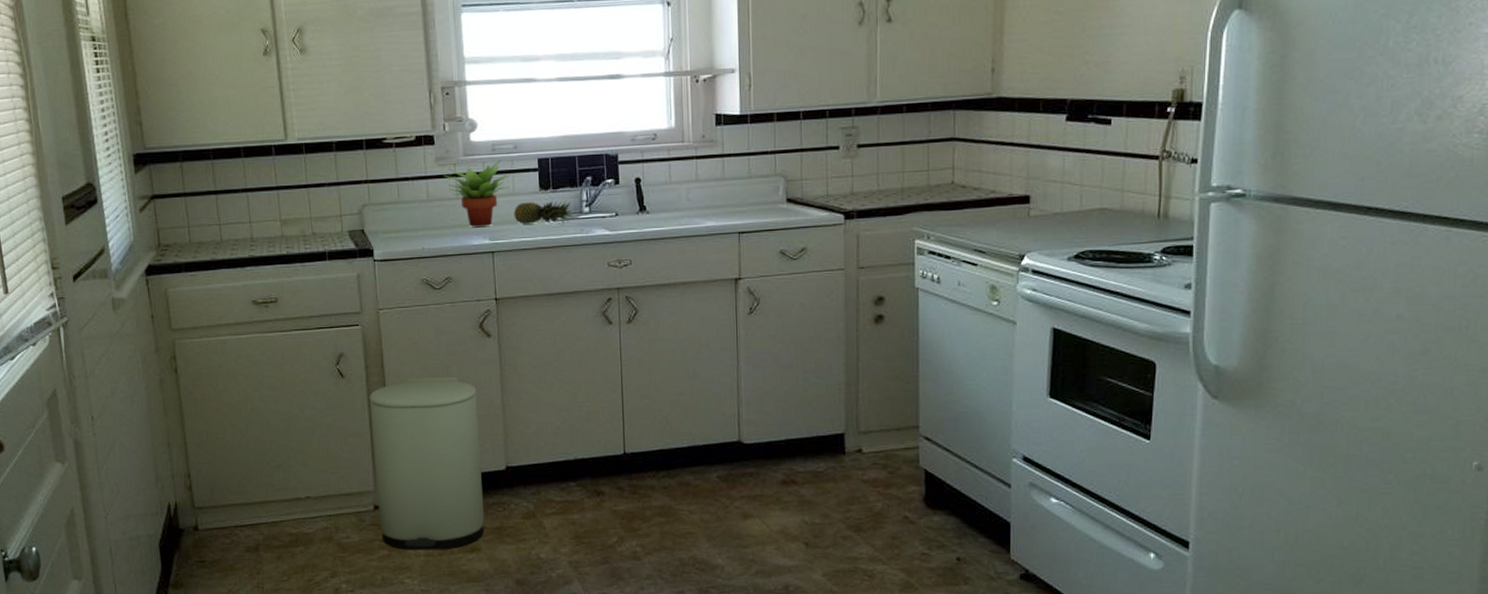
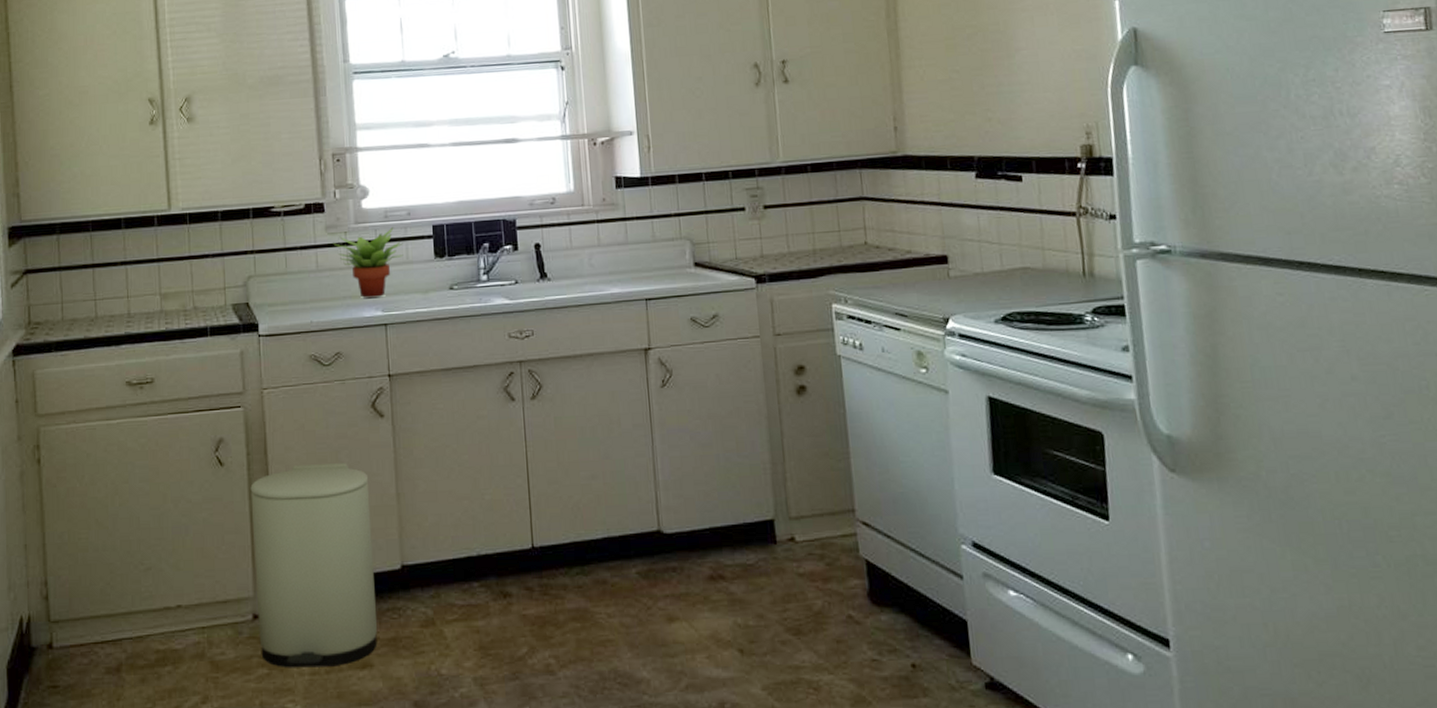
fruit: present [514,200,574,225] -> none [408,268,471,294]

